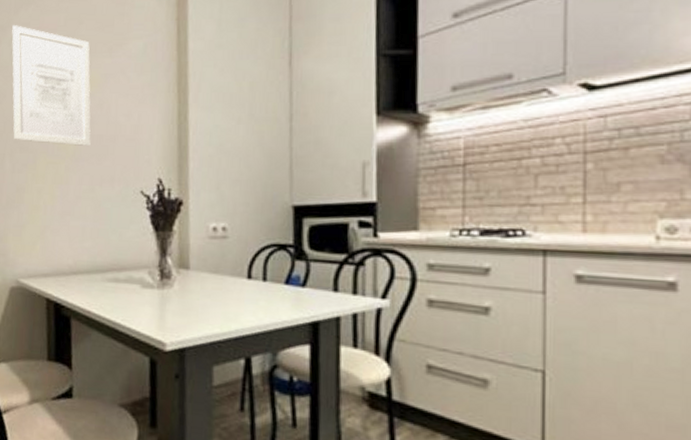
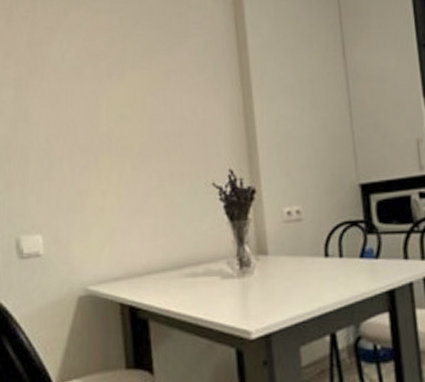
wall art: present [12,25,91,146] -> none [62,26,157,144]

